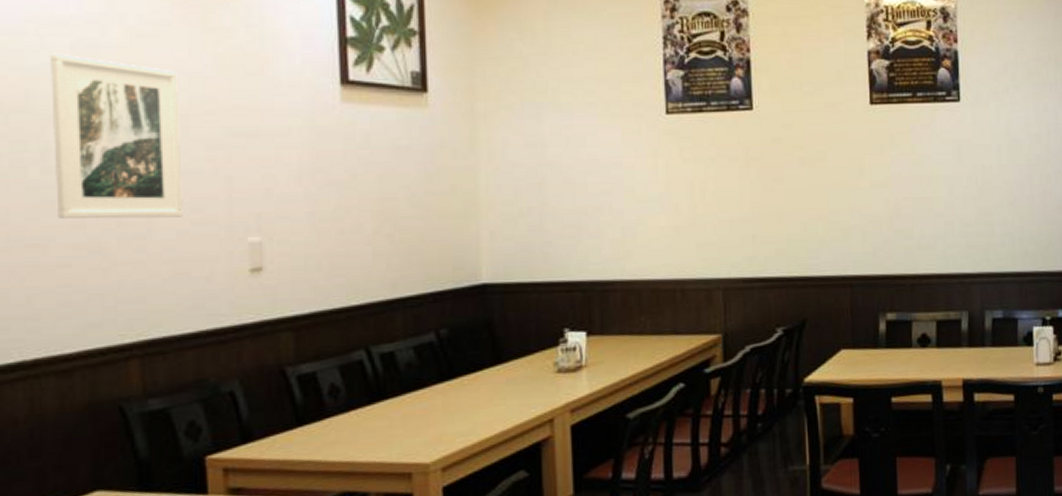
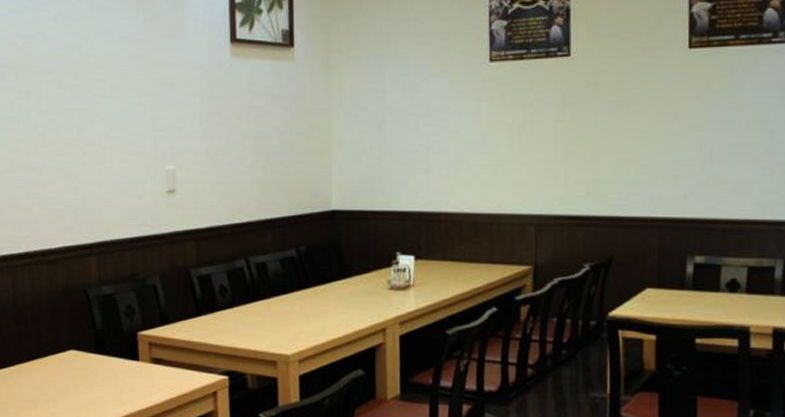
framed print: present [51,53,183,219] -> none [43,24,124,149]

